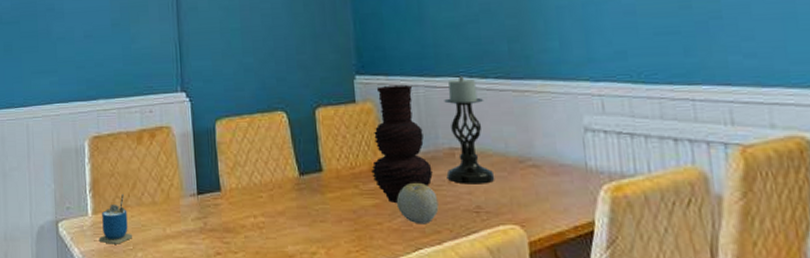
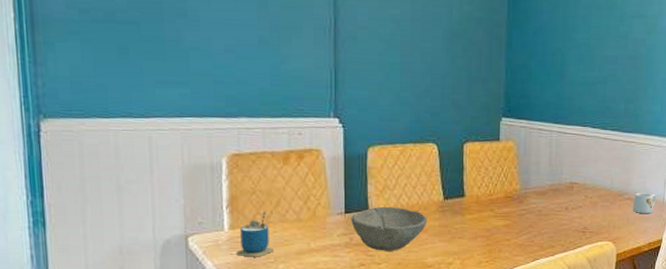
bowl: none [204,185,284,238] -> present [351,206,427,251]
vase: present [371,84,433,204] -> none [506,128,555,225]
fruit: present [396,182,439,225] -> none [523,208,556,241]
candle holder: present [444,76,495,184] -> none [565,126,601,211]
mug: none [541,157,576,185] -> present [633,193,657,213]

